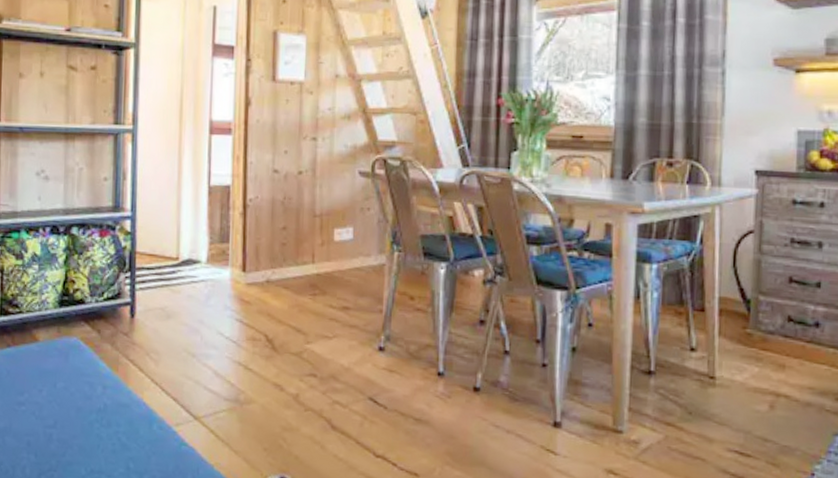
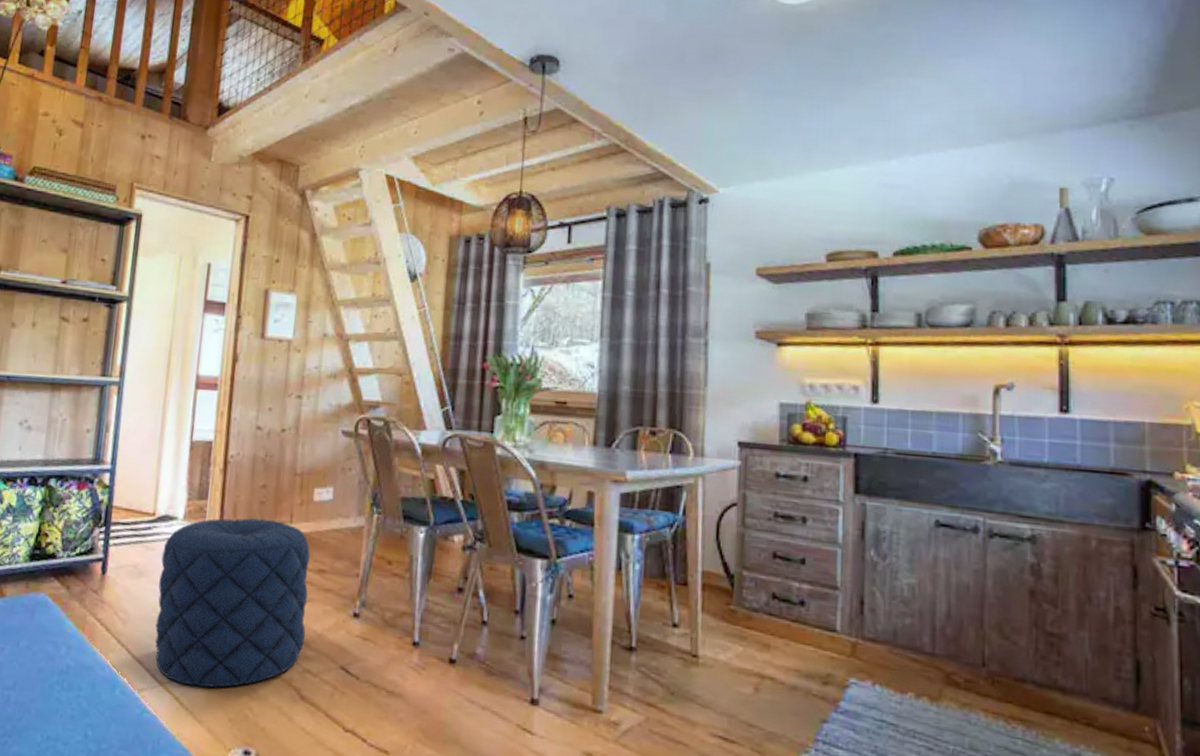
pouf: none [187,259,333,421] -> present [155,518,310,688]

